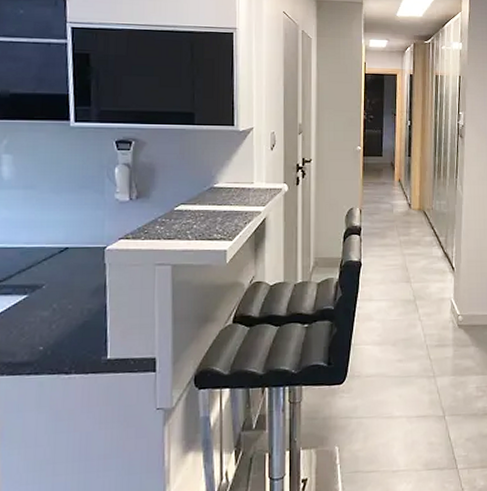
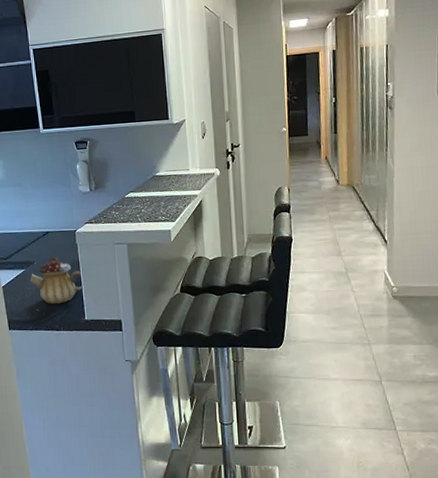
teapot: none [34,279,109,340] -> present [30,257,84,305]

